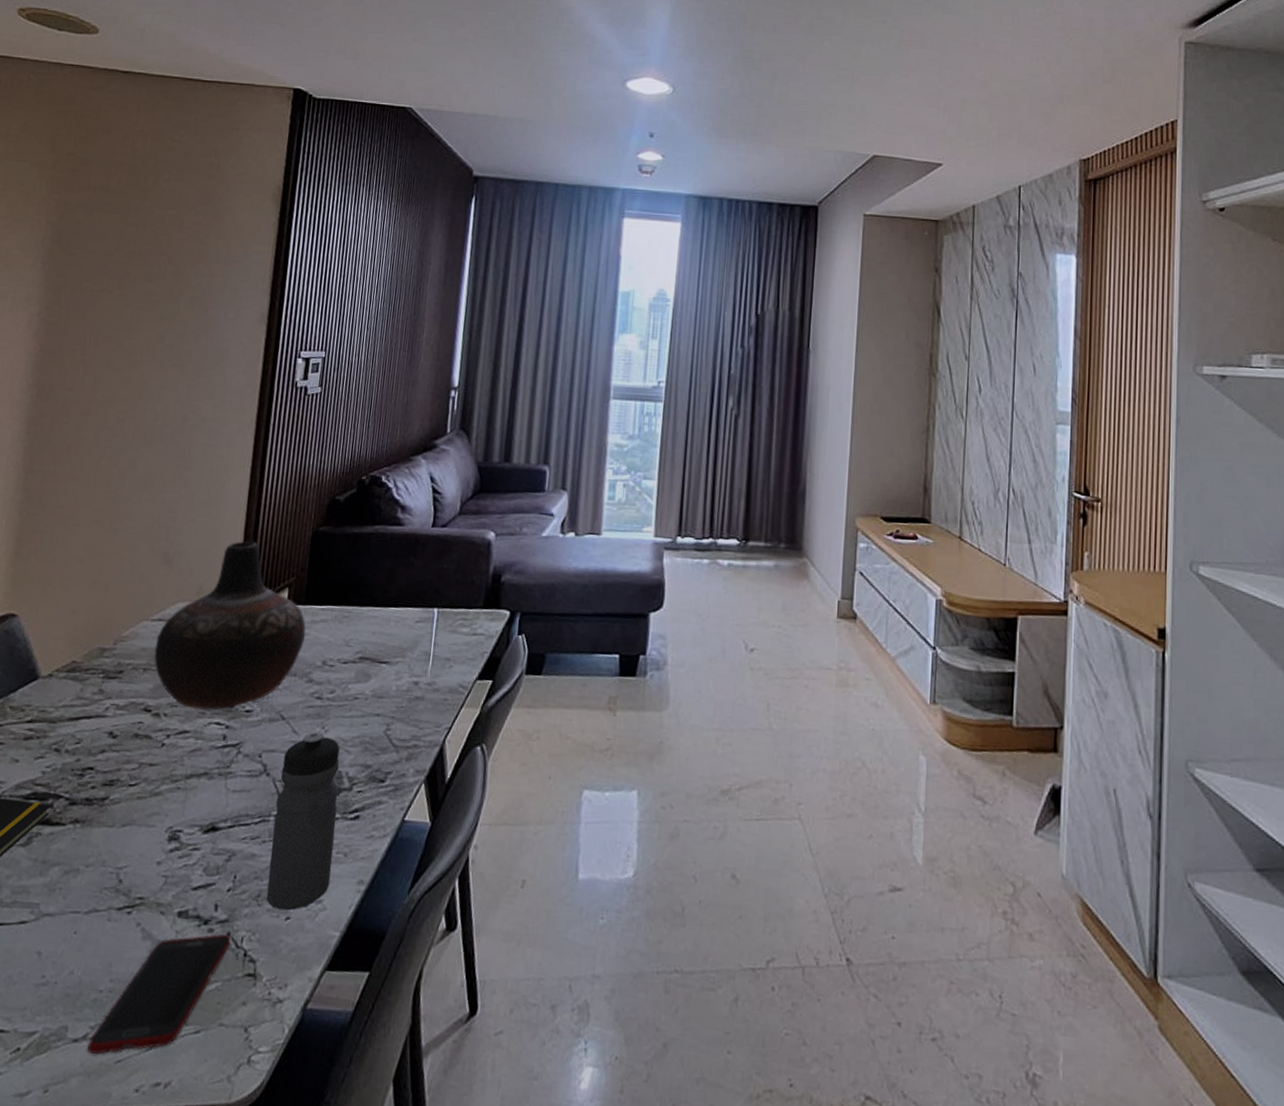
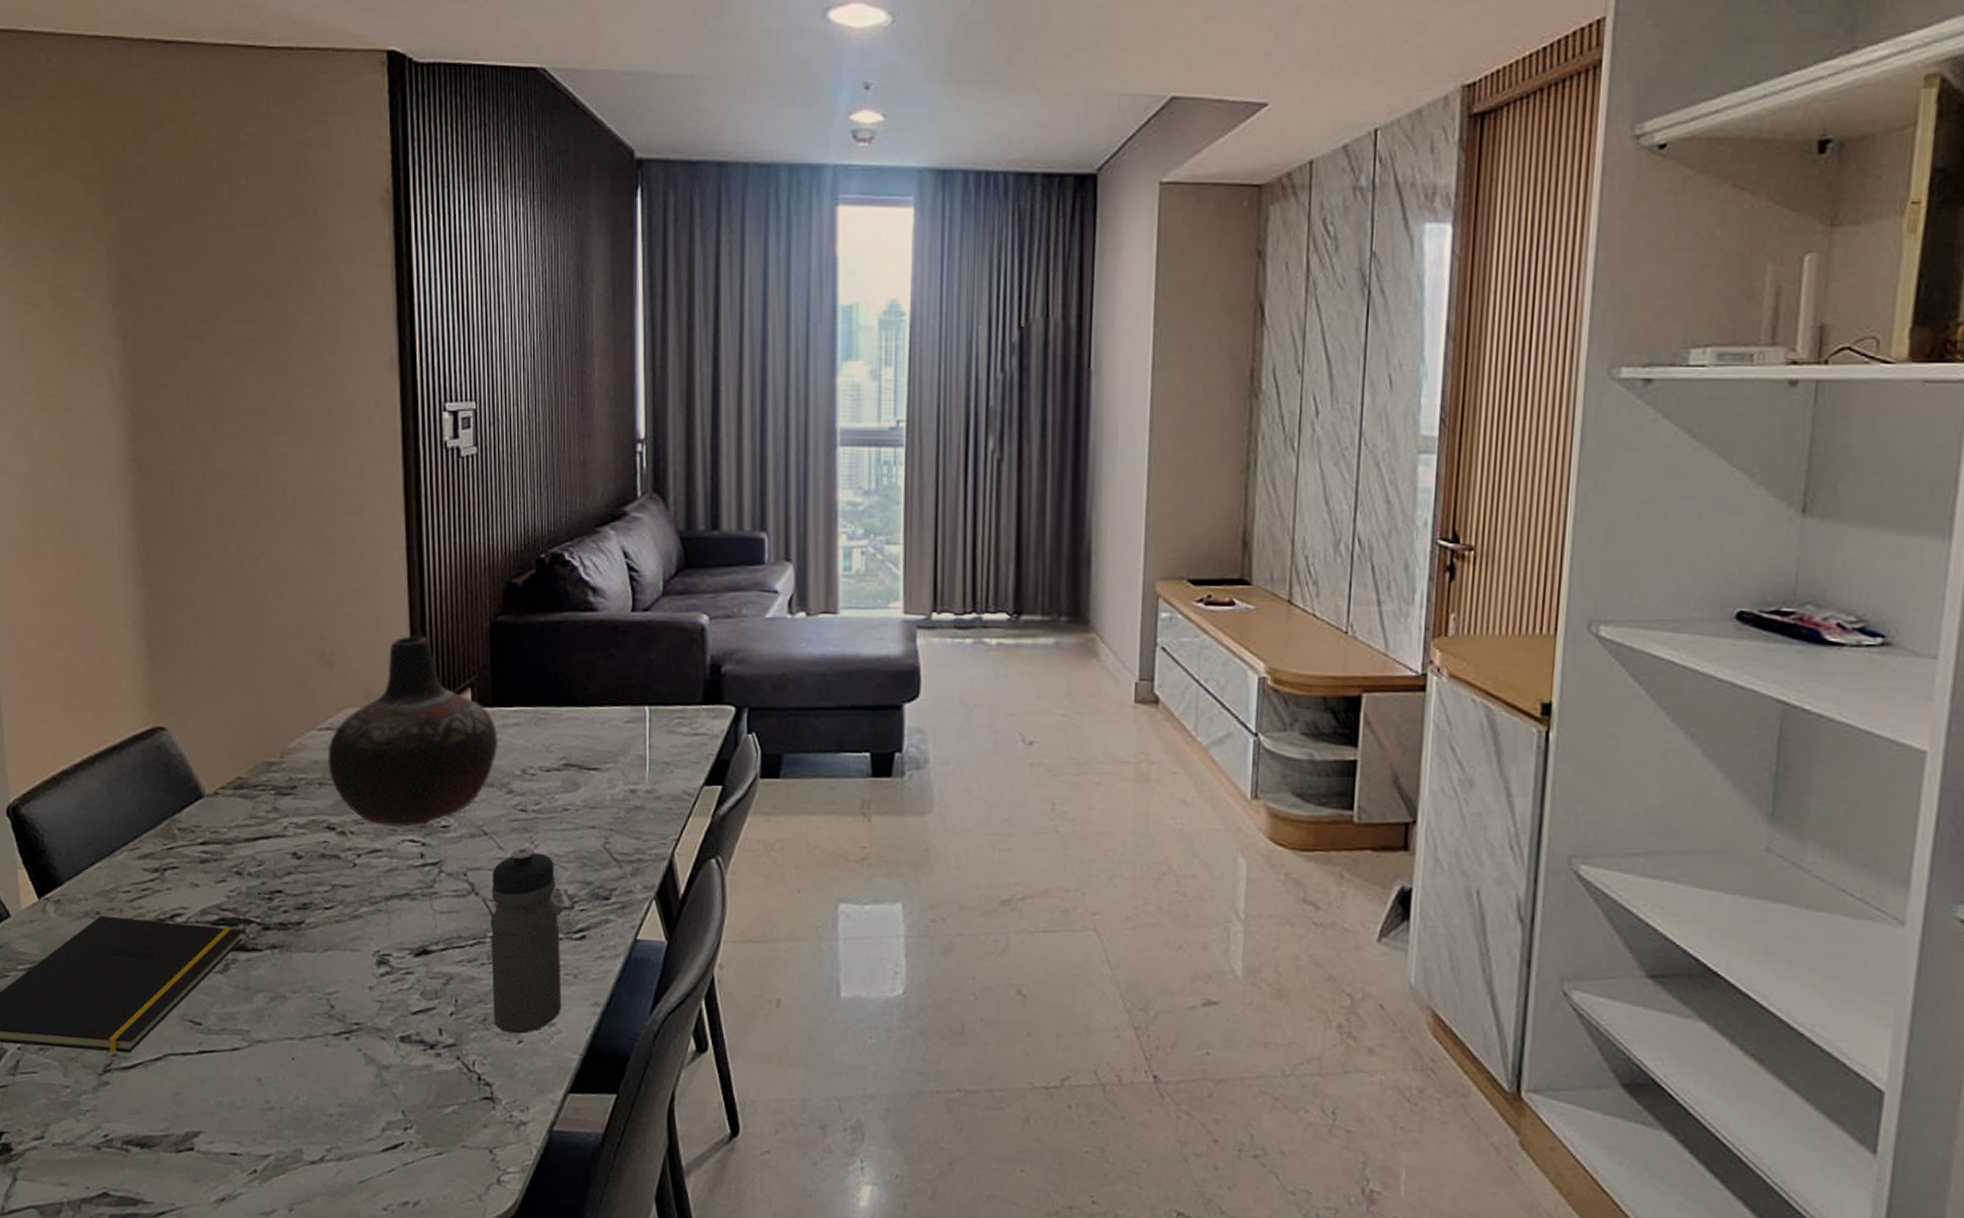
cell phone: present [87,933,231,1054] -> none [326,1058,462,1176]

